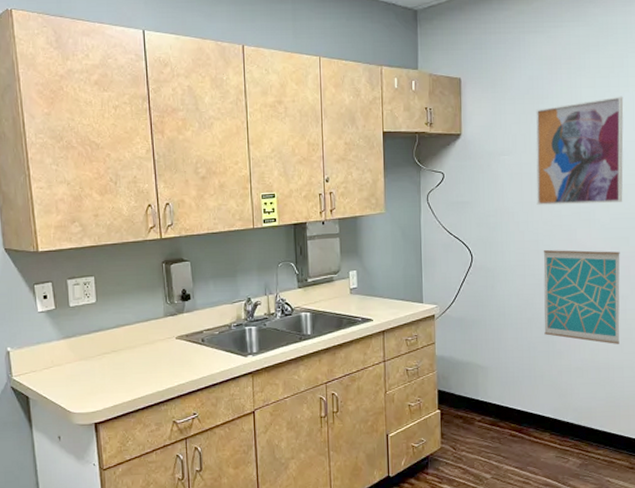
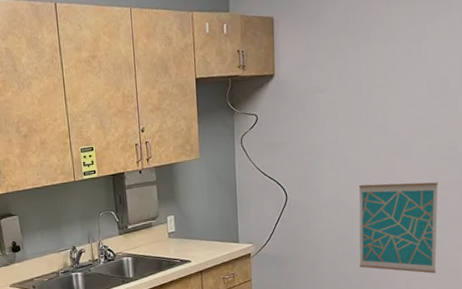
wall art: present [535,96,624,206] -> none [351,21,445,142]

